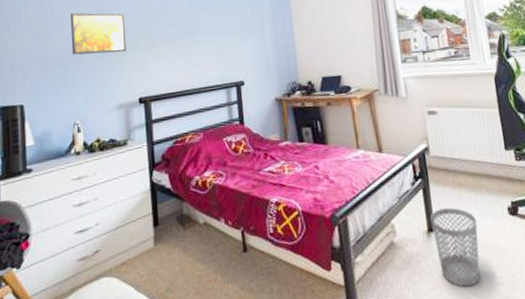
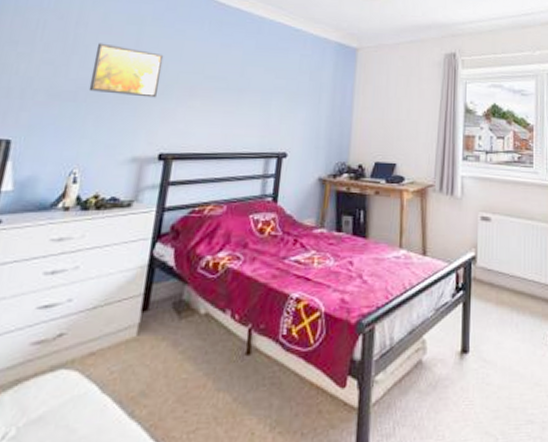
wastebasket: present [430,207,480,287] -> none [465,327,514,422]

